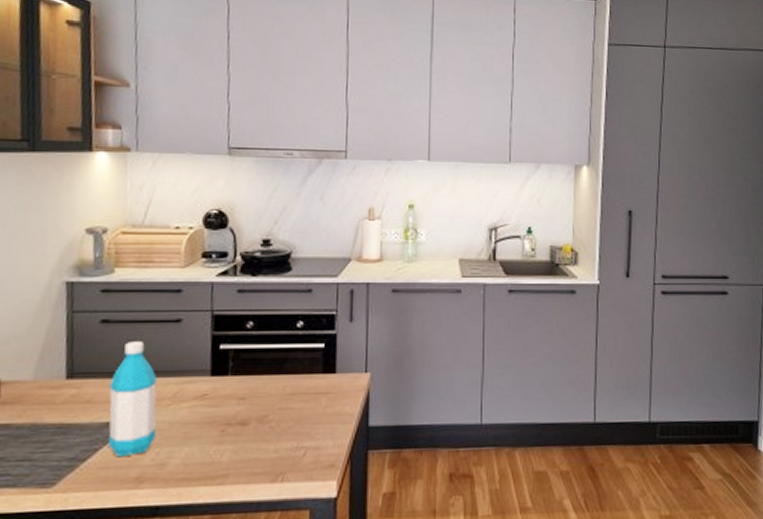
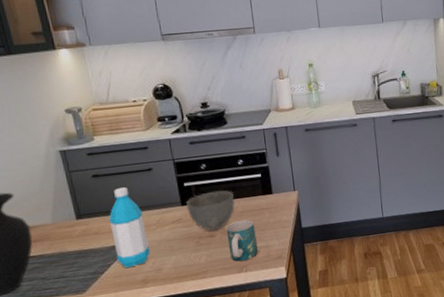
bowl: none [217,360,283,417] -> present [186,190,235,231]
mug: none [264,405,305,465] -> present [226,219,258,262]

